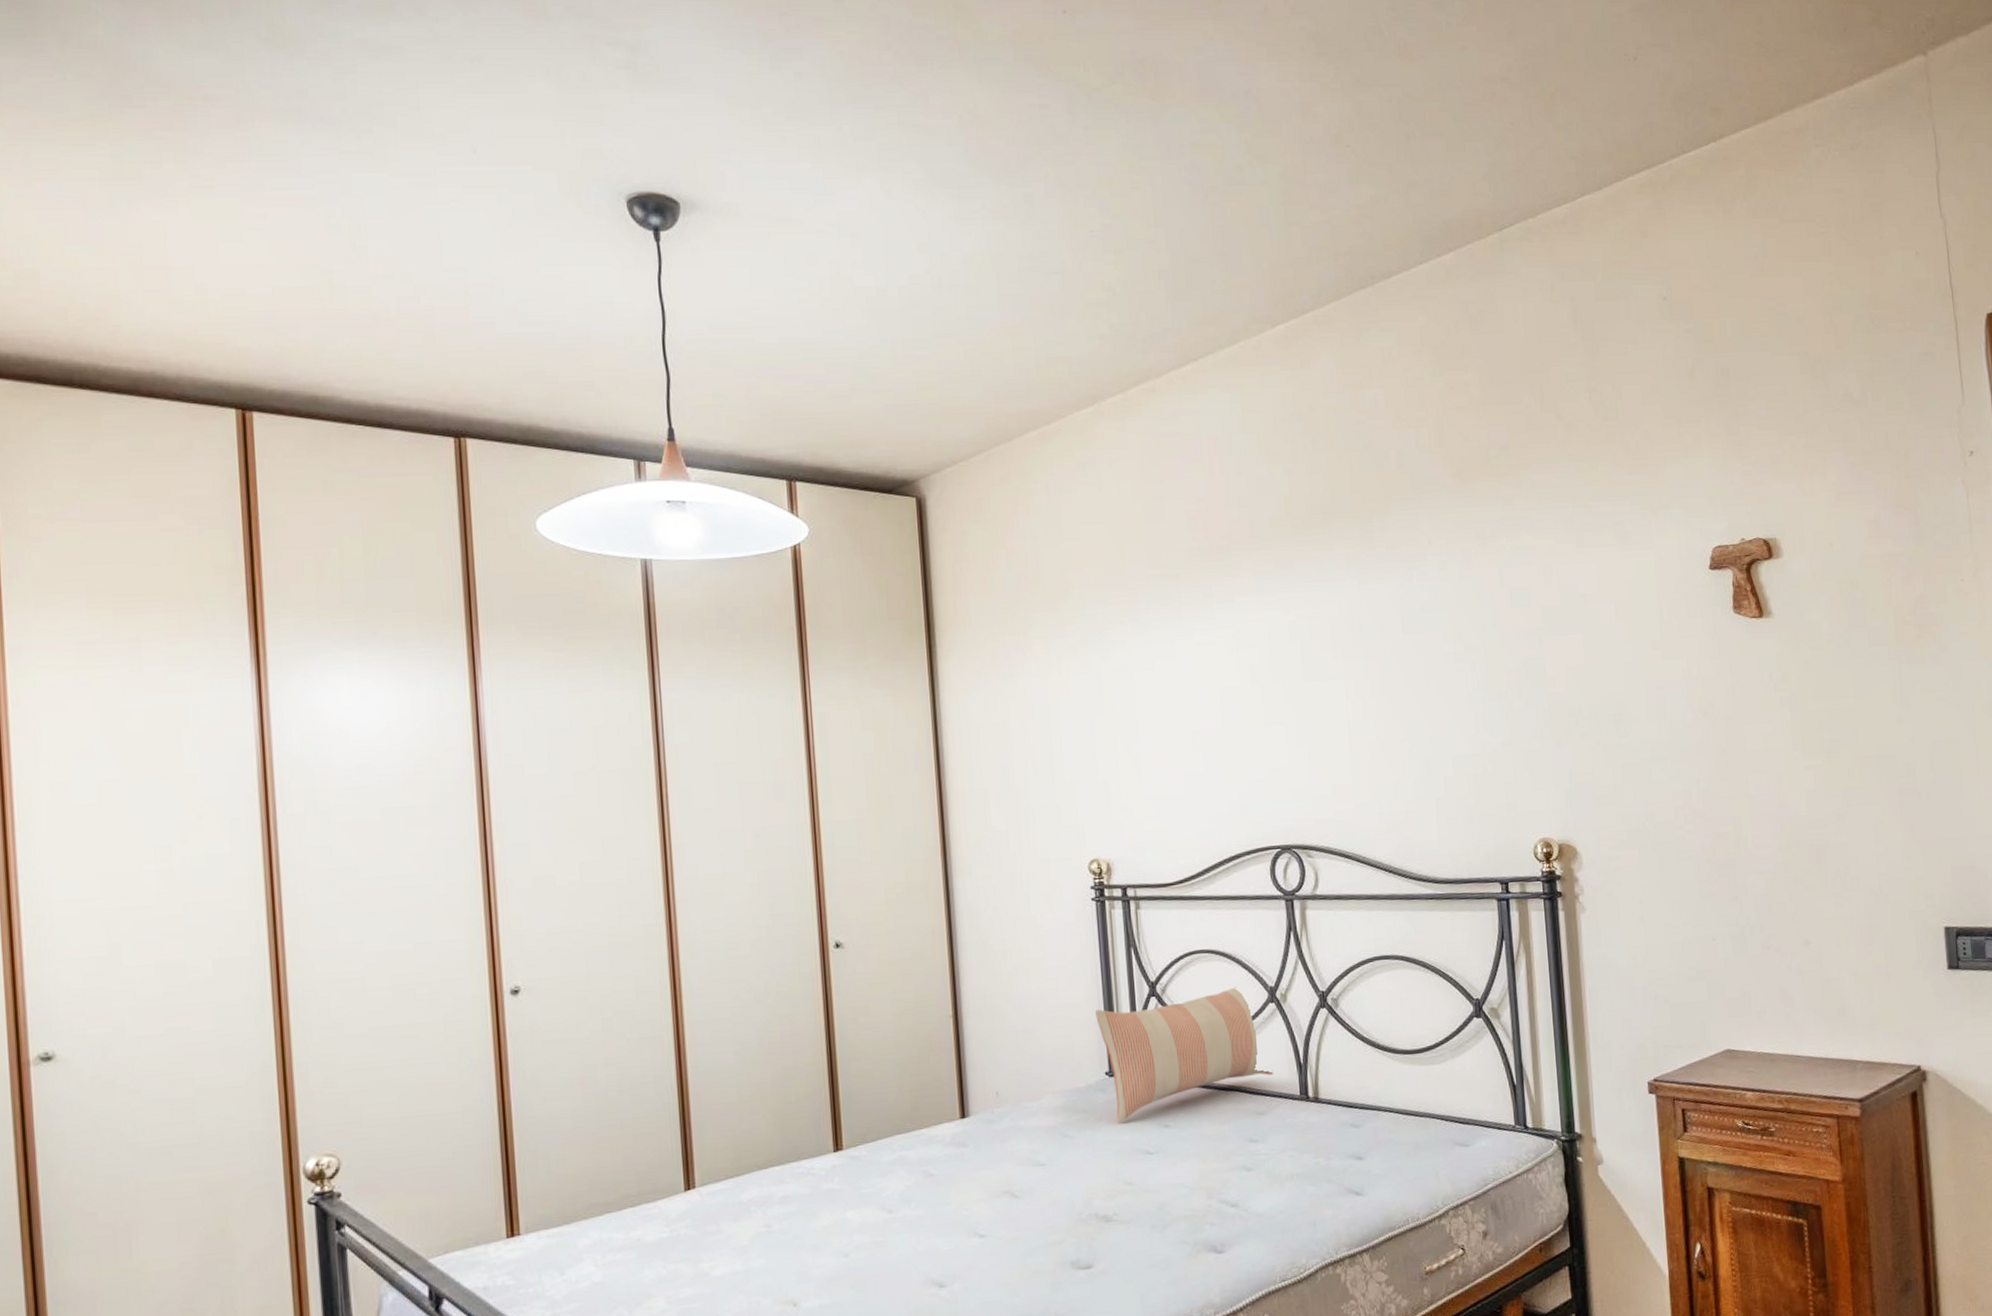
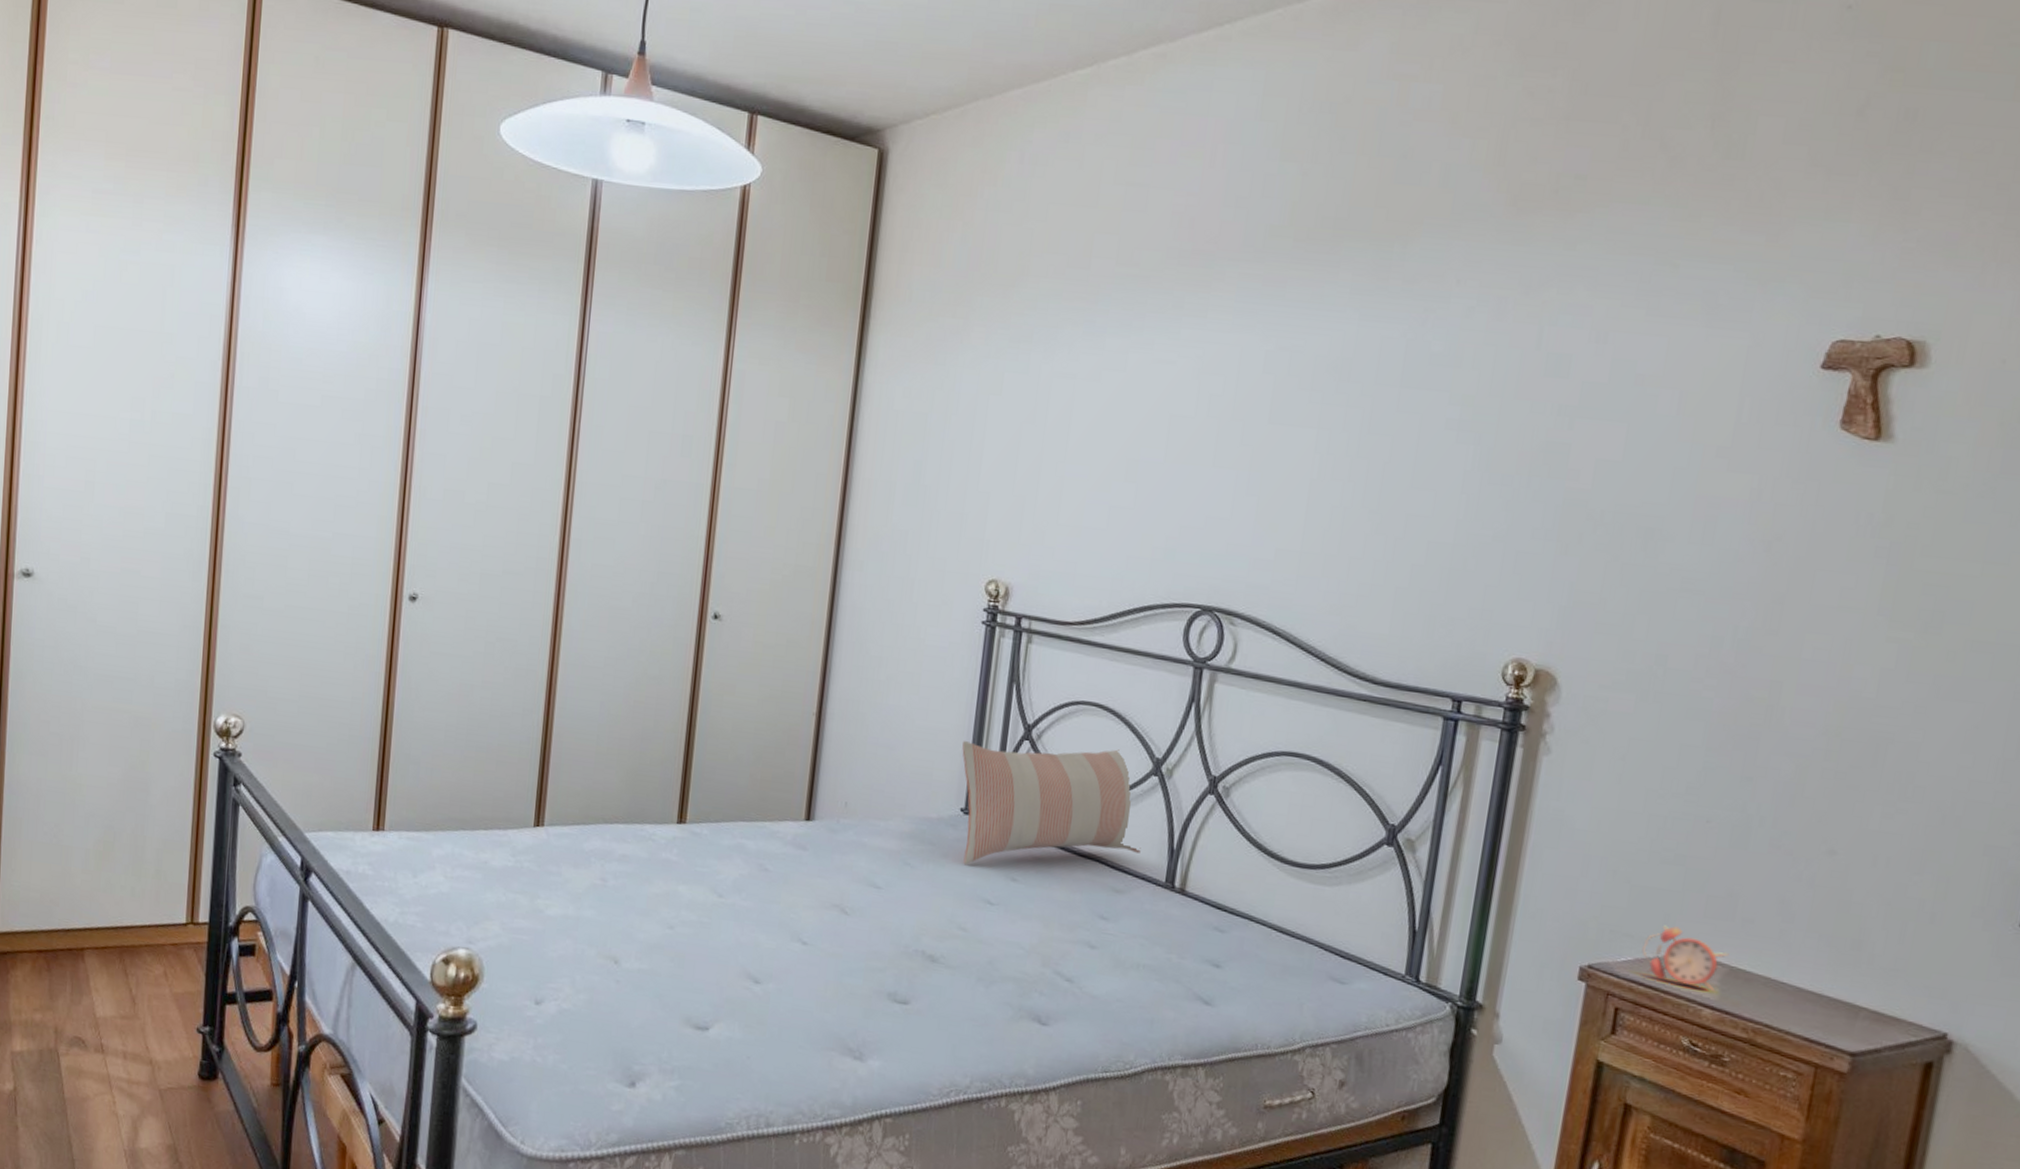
alarm clock: none [1690,1030,1755,1077] -> present [1641,925,1729,992]

